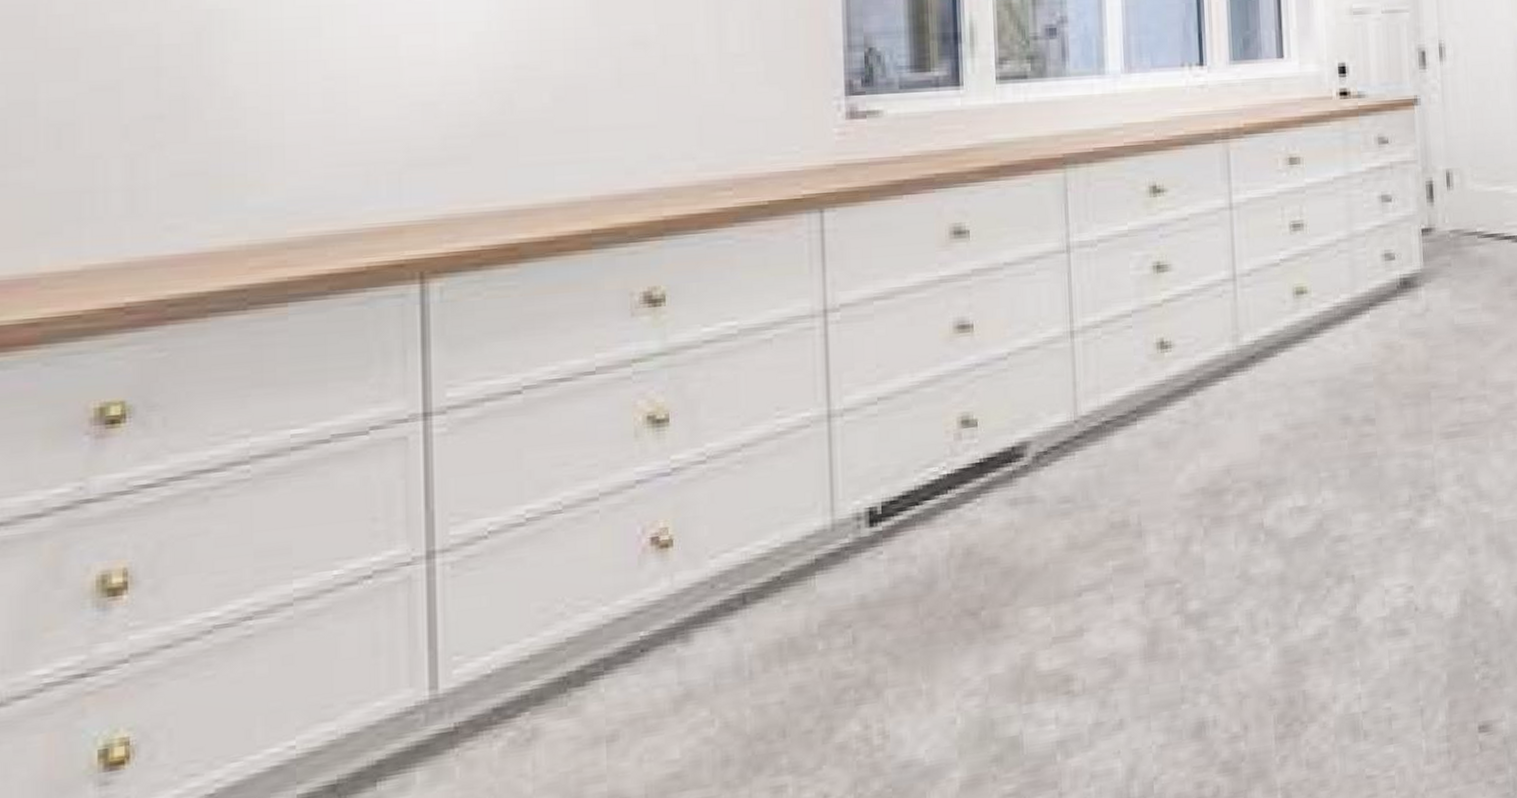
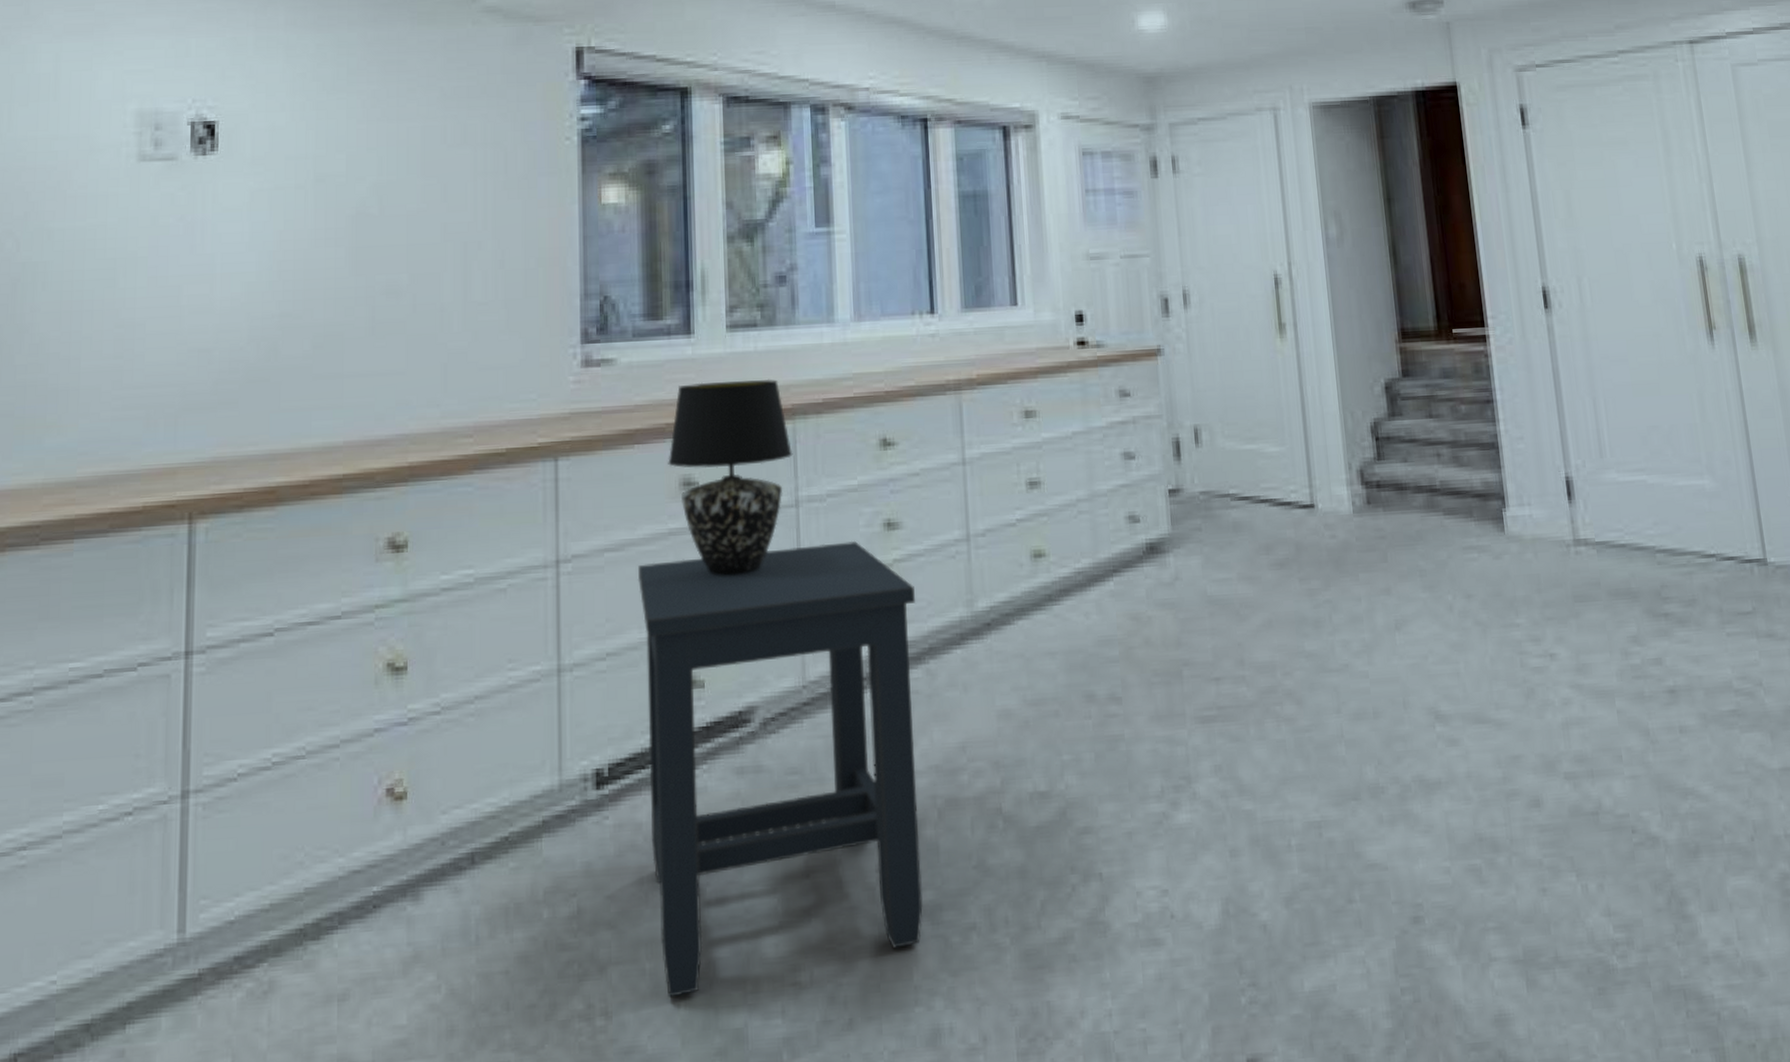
side table: none [908,283,1189,714] -> present [637,540,923,998]
table lamp: none [937,129,1064,320] -> present [668,378,793,576]

